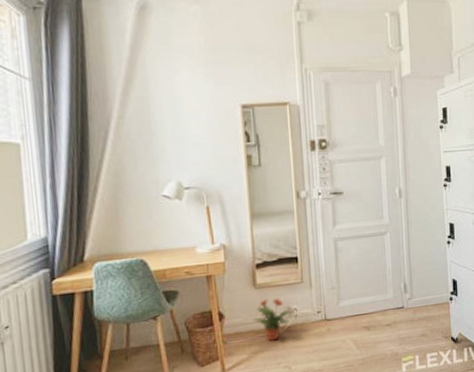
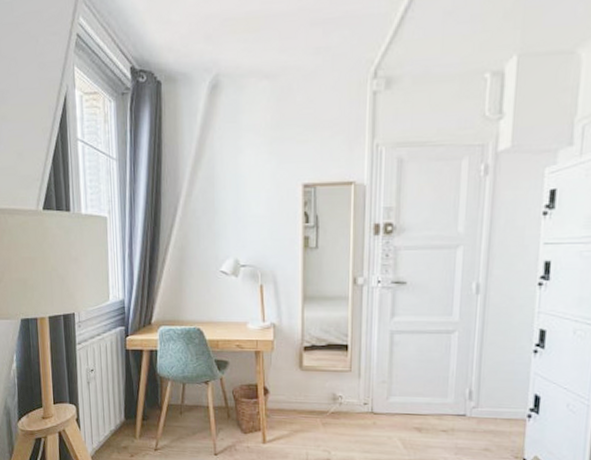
potted plant: present [253,298,289,342] -> none [296,382,333,424]

